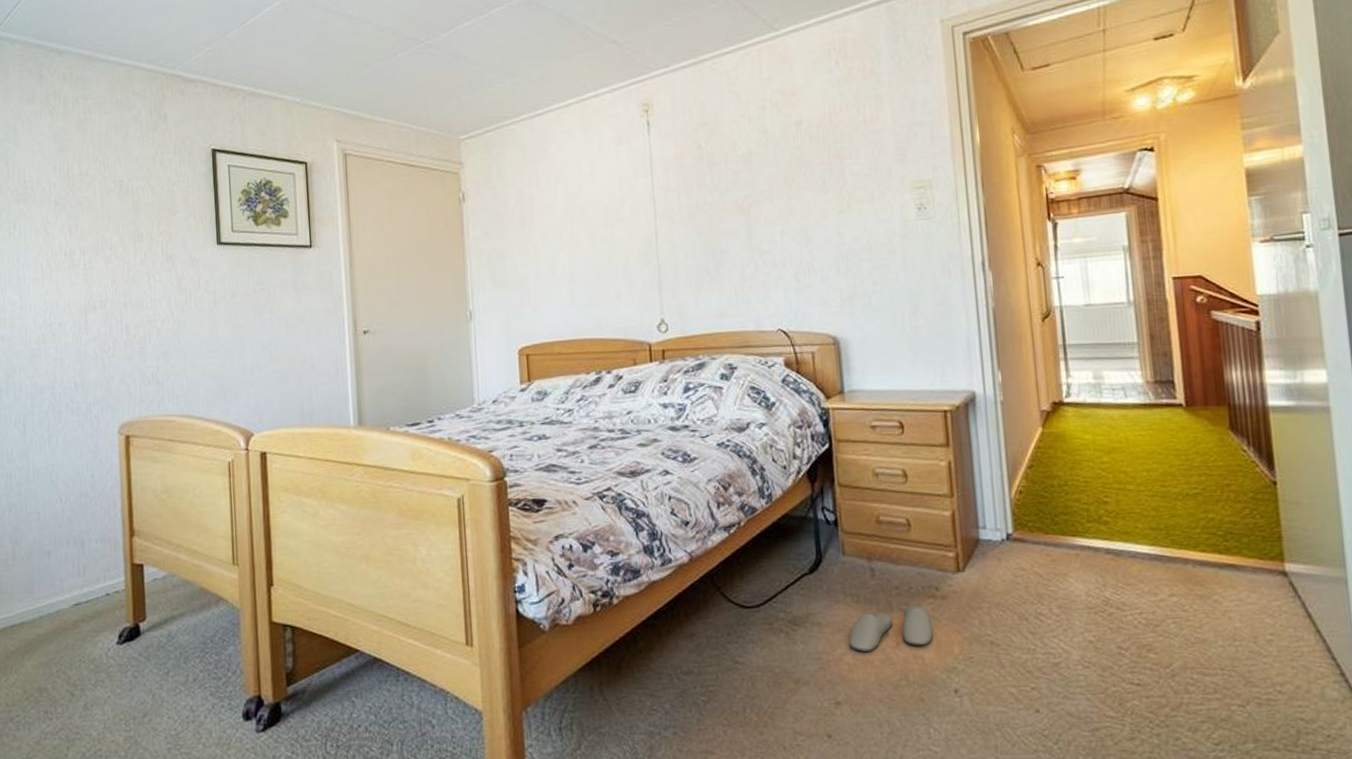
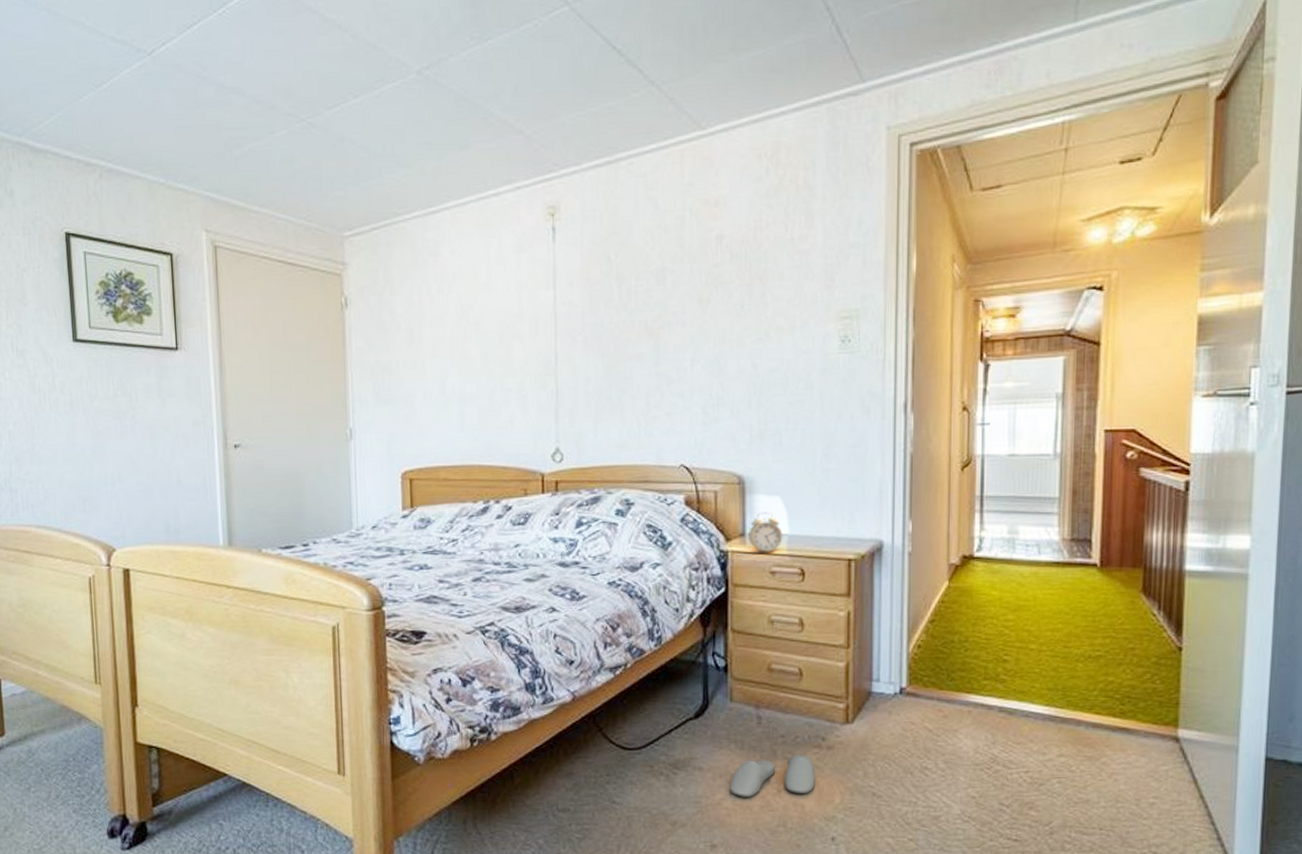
alarm clock: none [847,369,880,408] -> present [749,512,783,552]

